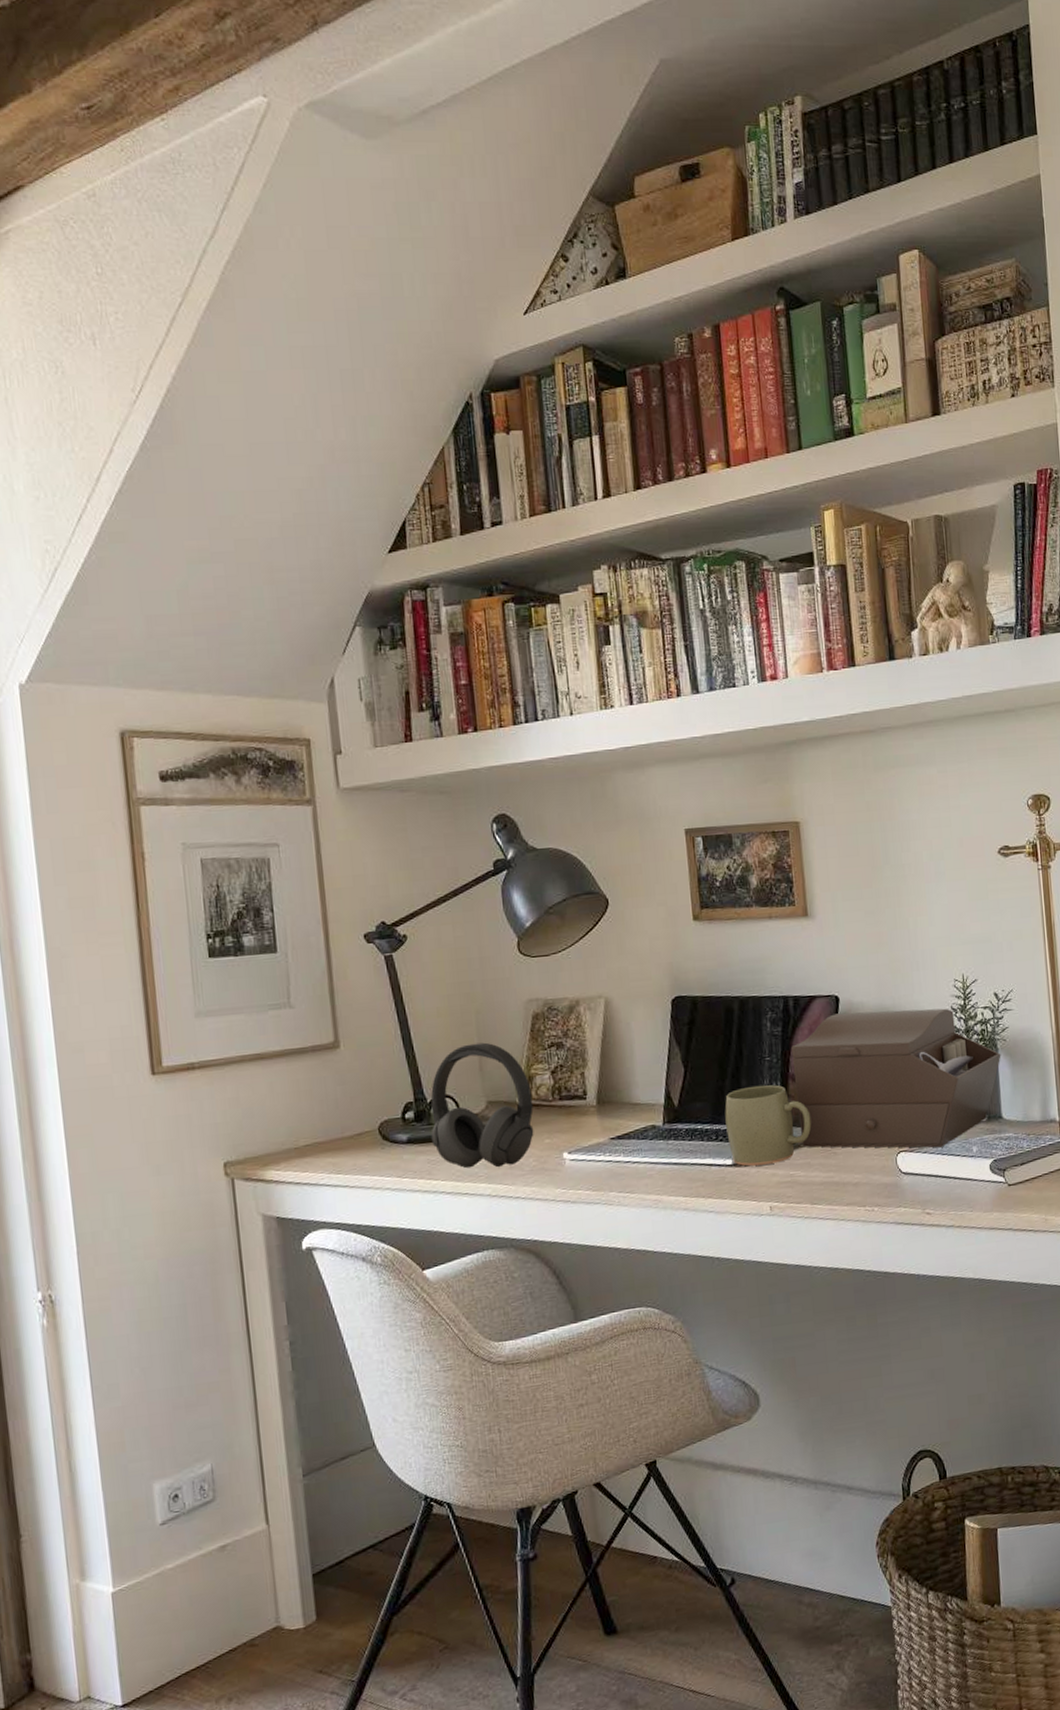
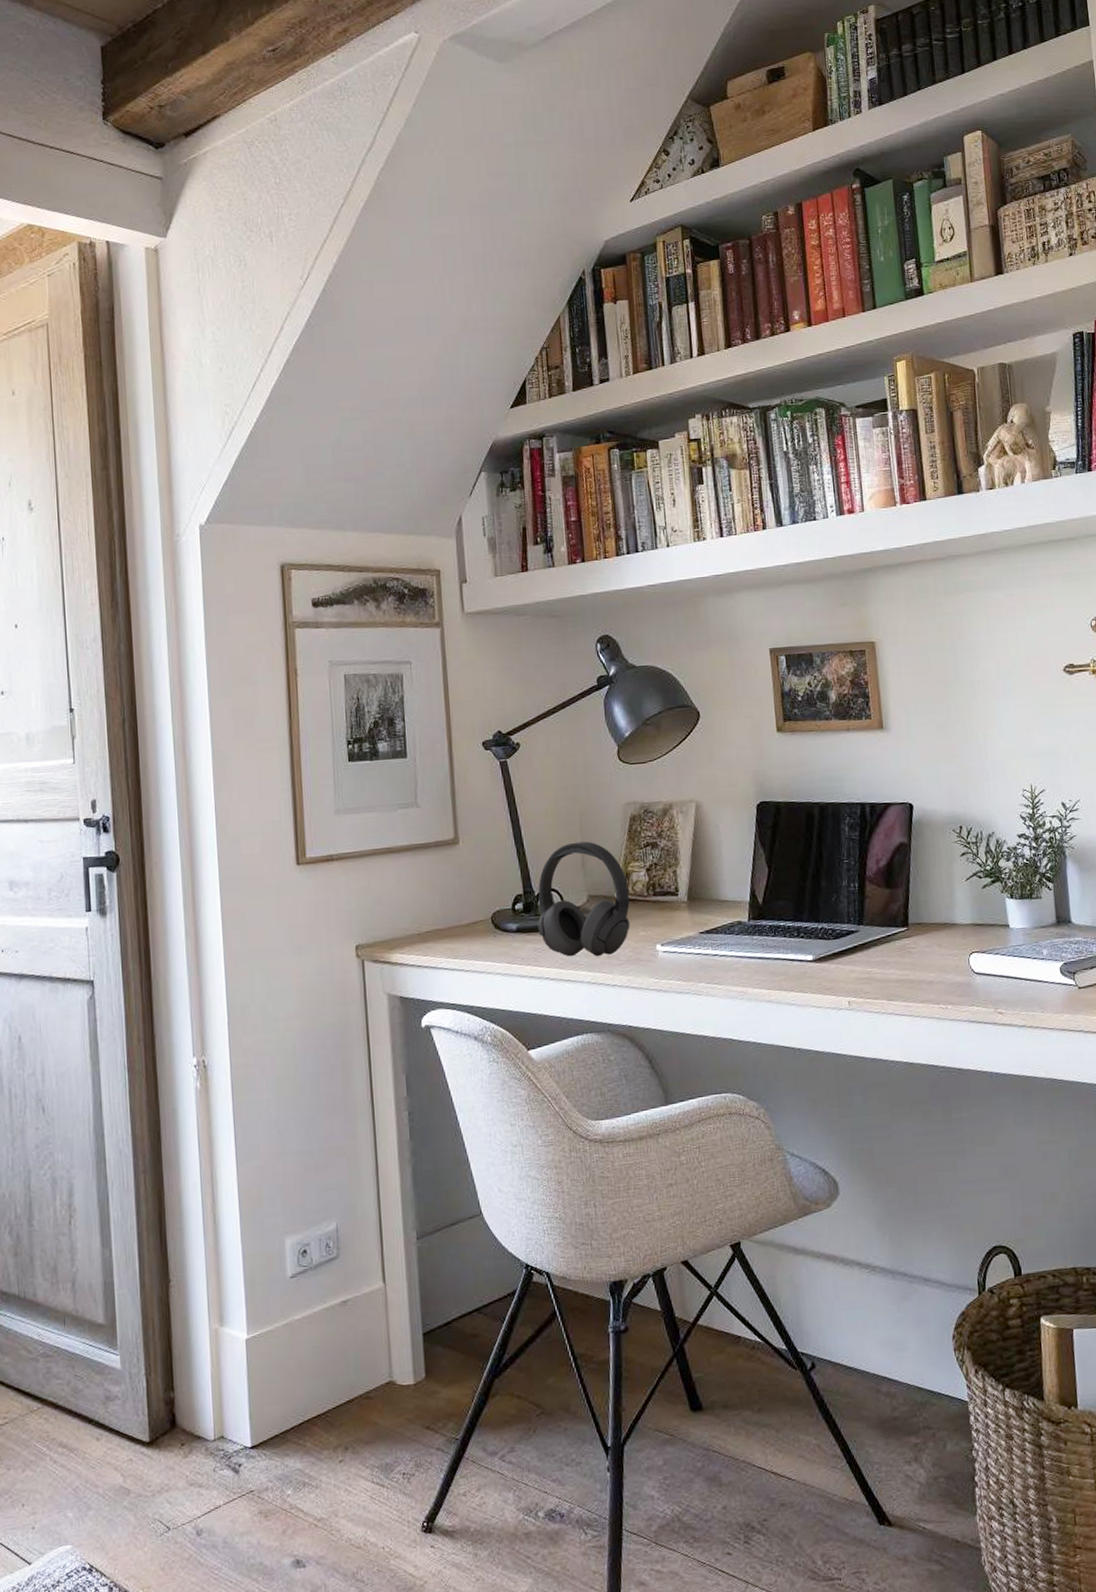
mug: present [724,1085,812,1167] -> none [805,885,888,963]
sewing box: present [791,1008,1001,1148] -> none [868,816,1070,950]

